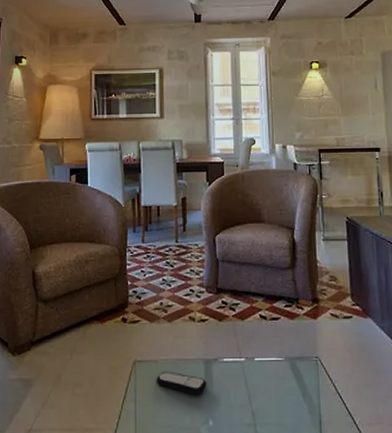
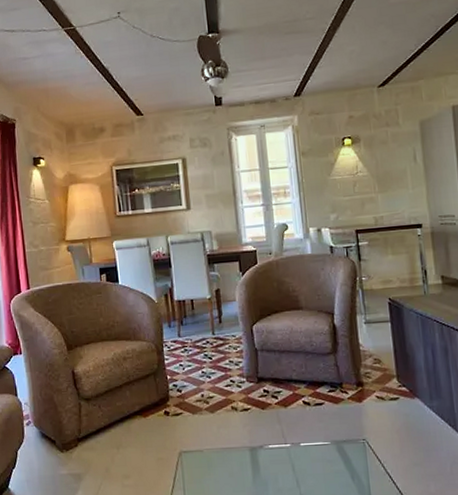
remote control: present [156,371,207,396] -> none [202,460,254,482]

